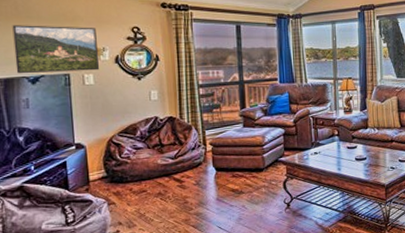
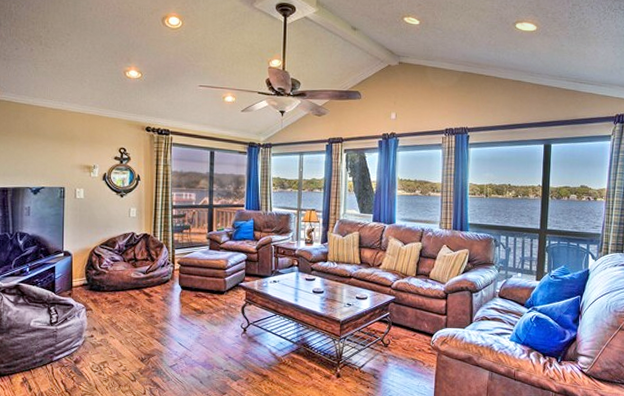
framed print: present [12,25,100,74] -> none [22,141,90,186]

